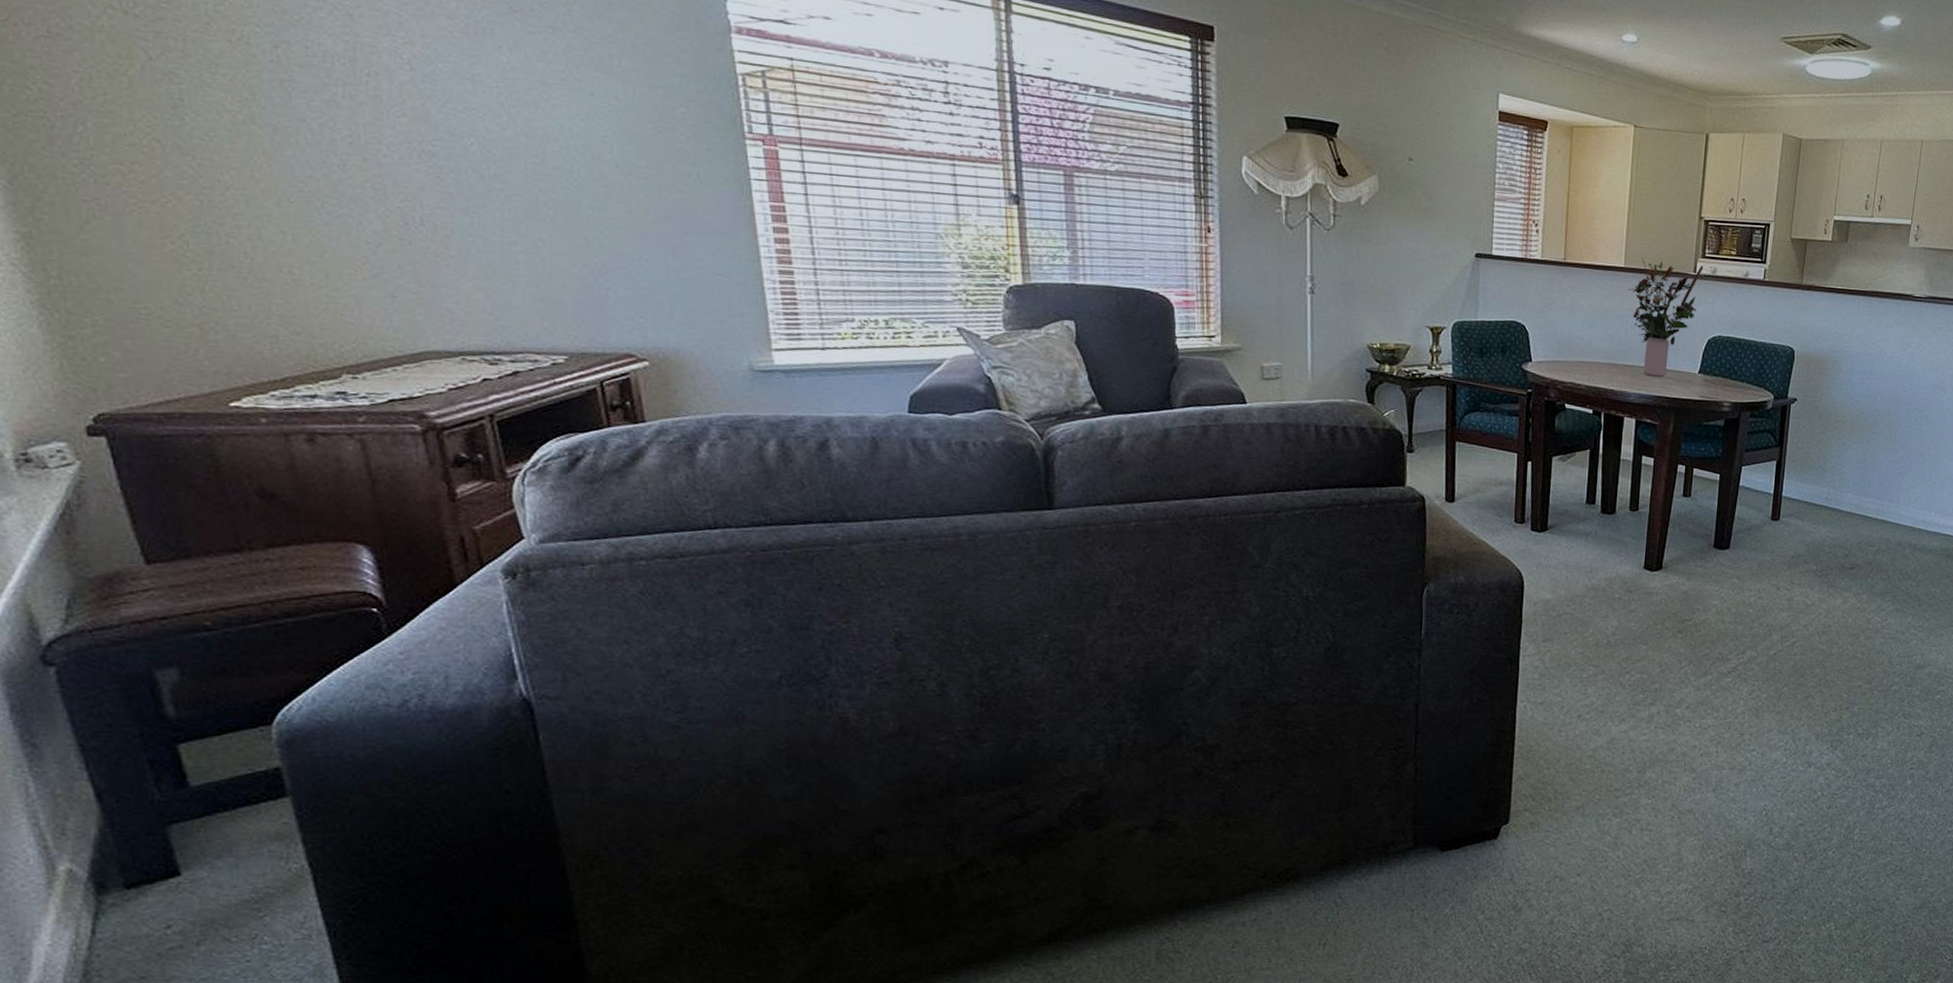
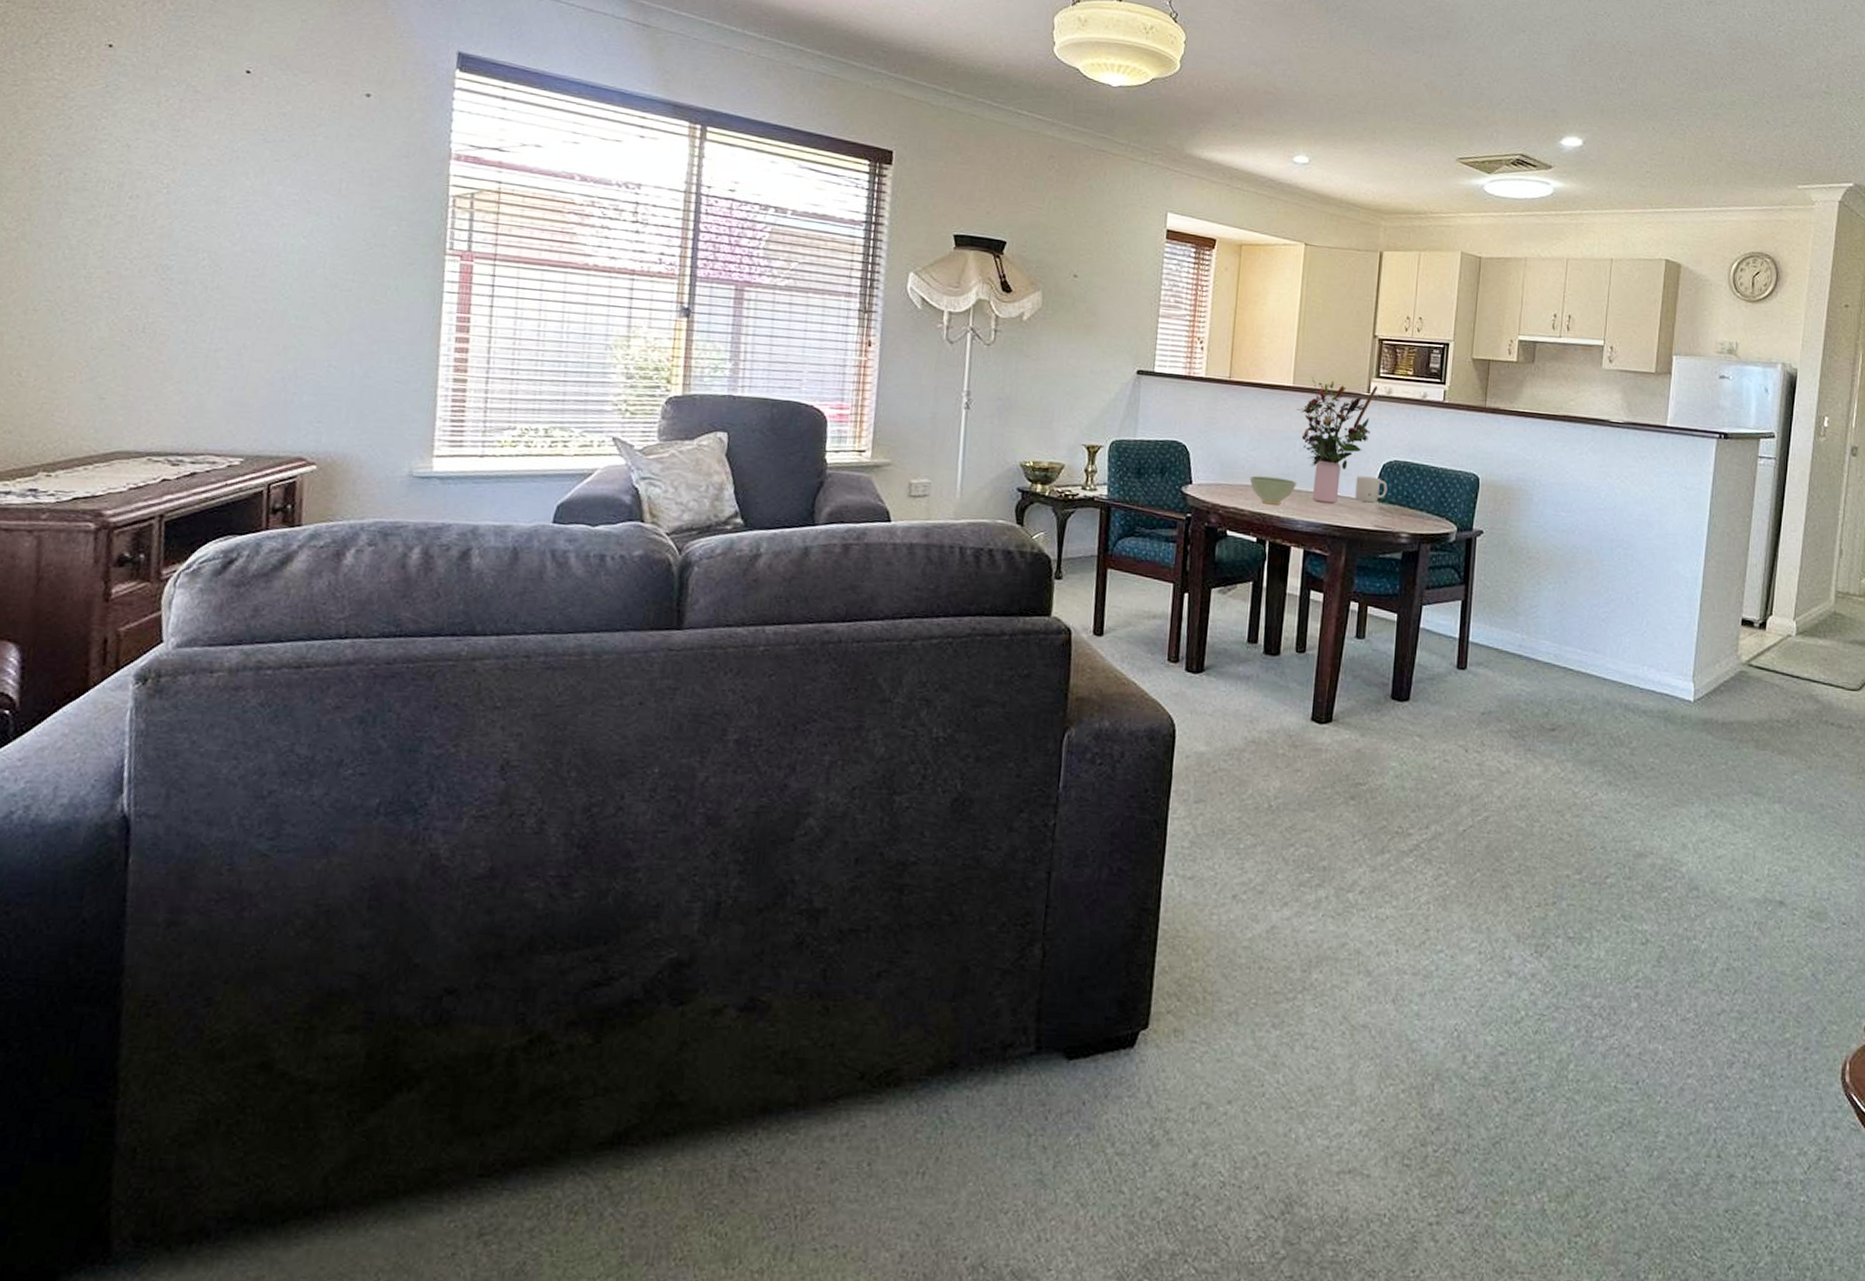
bowl: none [1585,352,1629,380] -> present [1249,475,1297,505]
mug: none [1682,351,1712,376] -> present [1355,476,1388,503]

